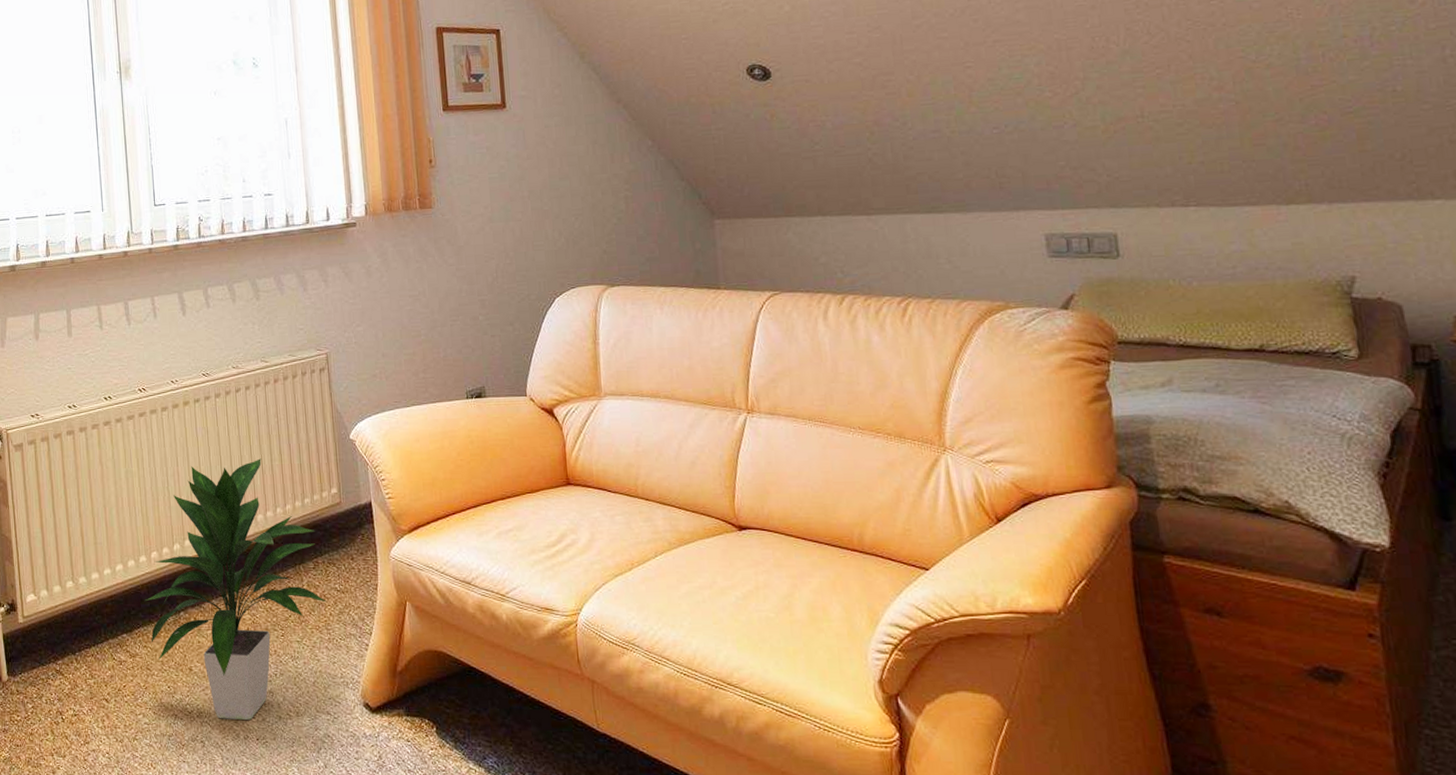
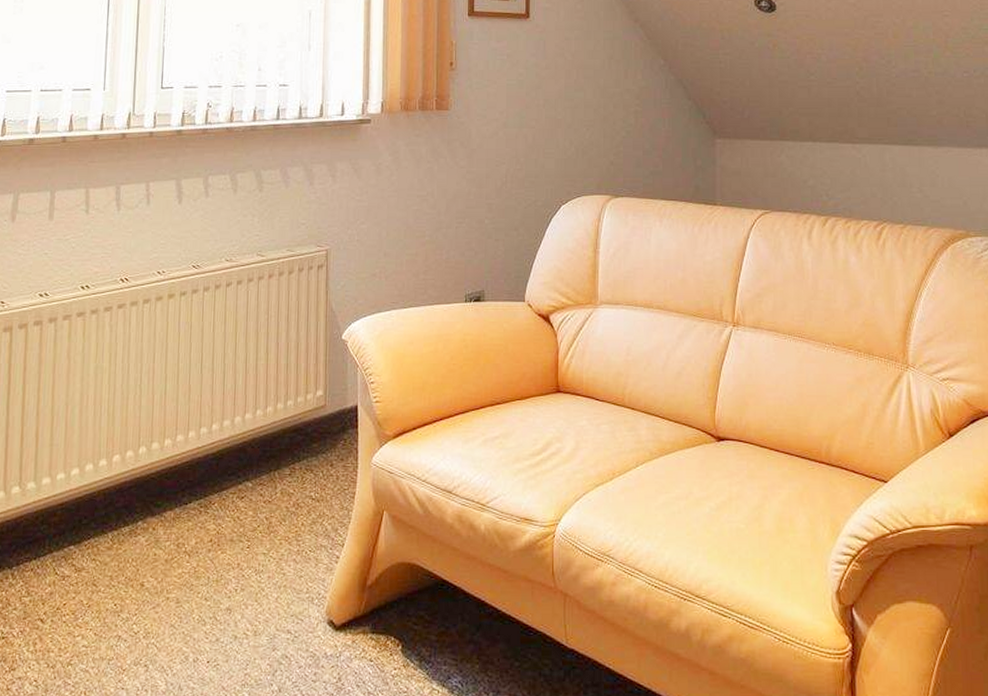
indoor plant: present [145,458,327,720] -> none [100,357,300,640]

